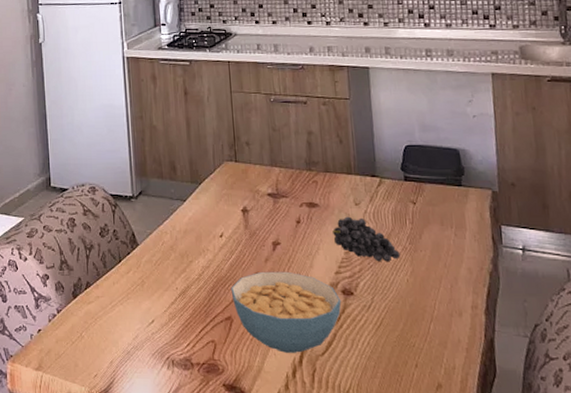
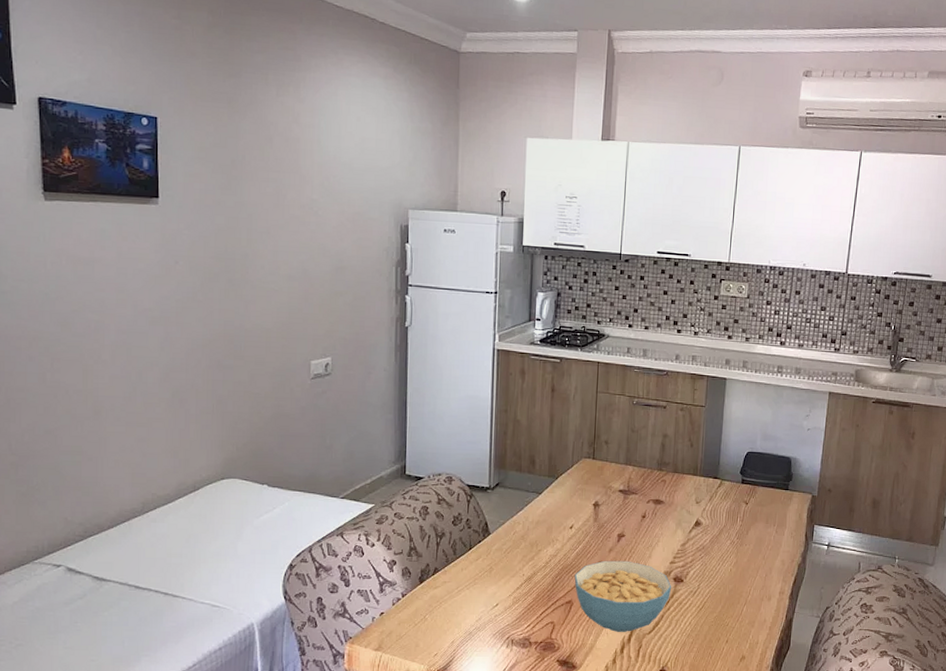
fruit: present [333,216,400,262] -> none [673,513,728,554]

